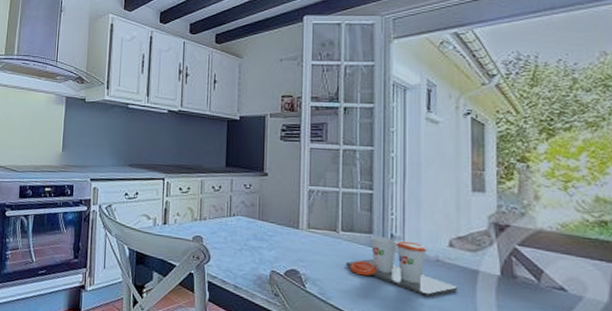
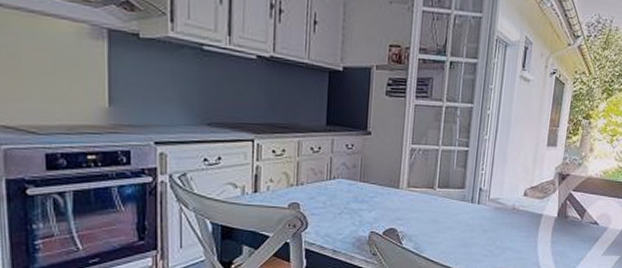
cup: present [345,236,458,298] -> none [439,191,526,241]

